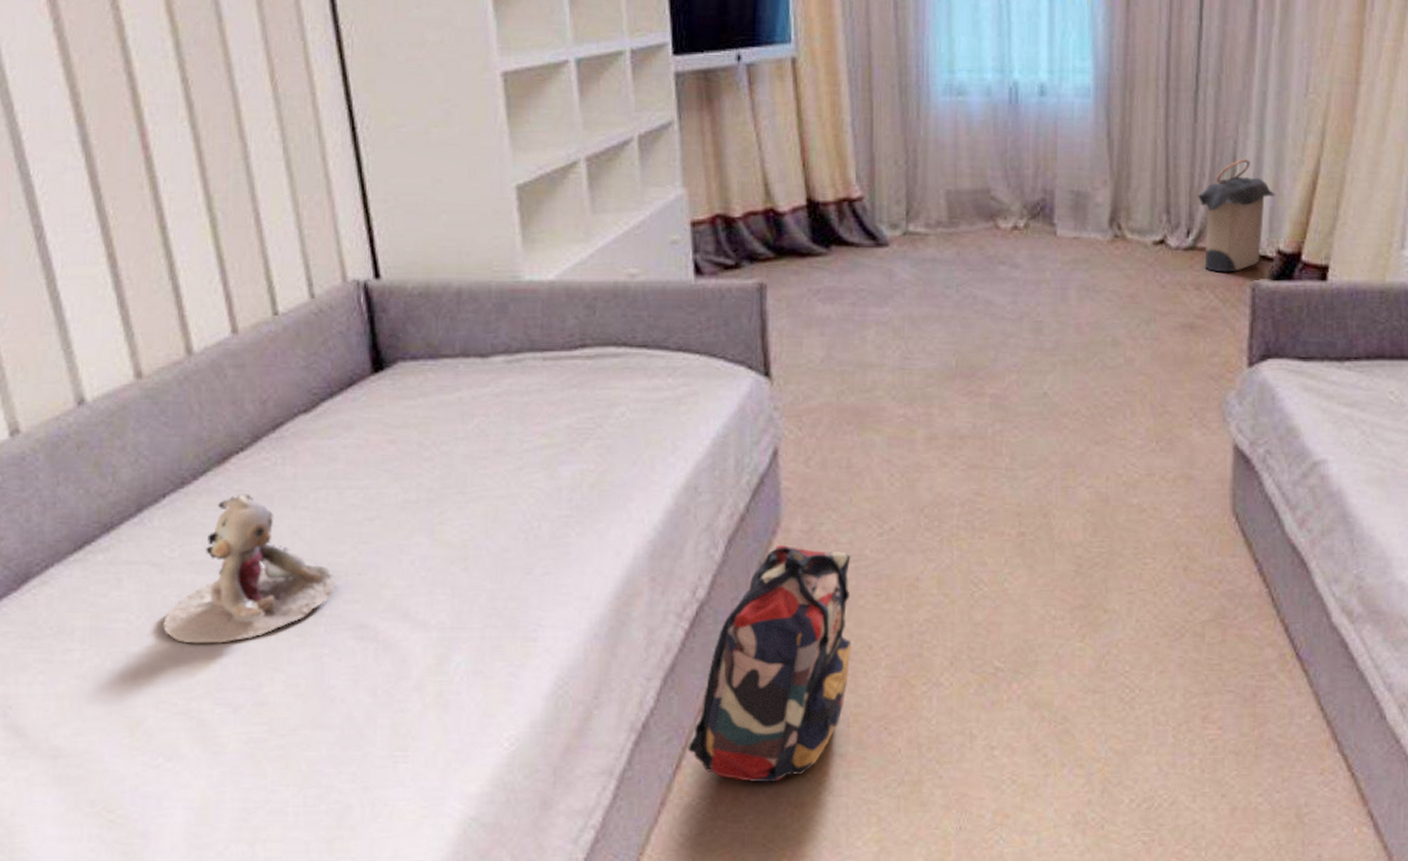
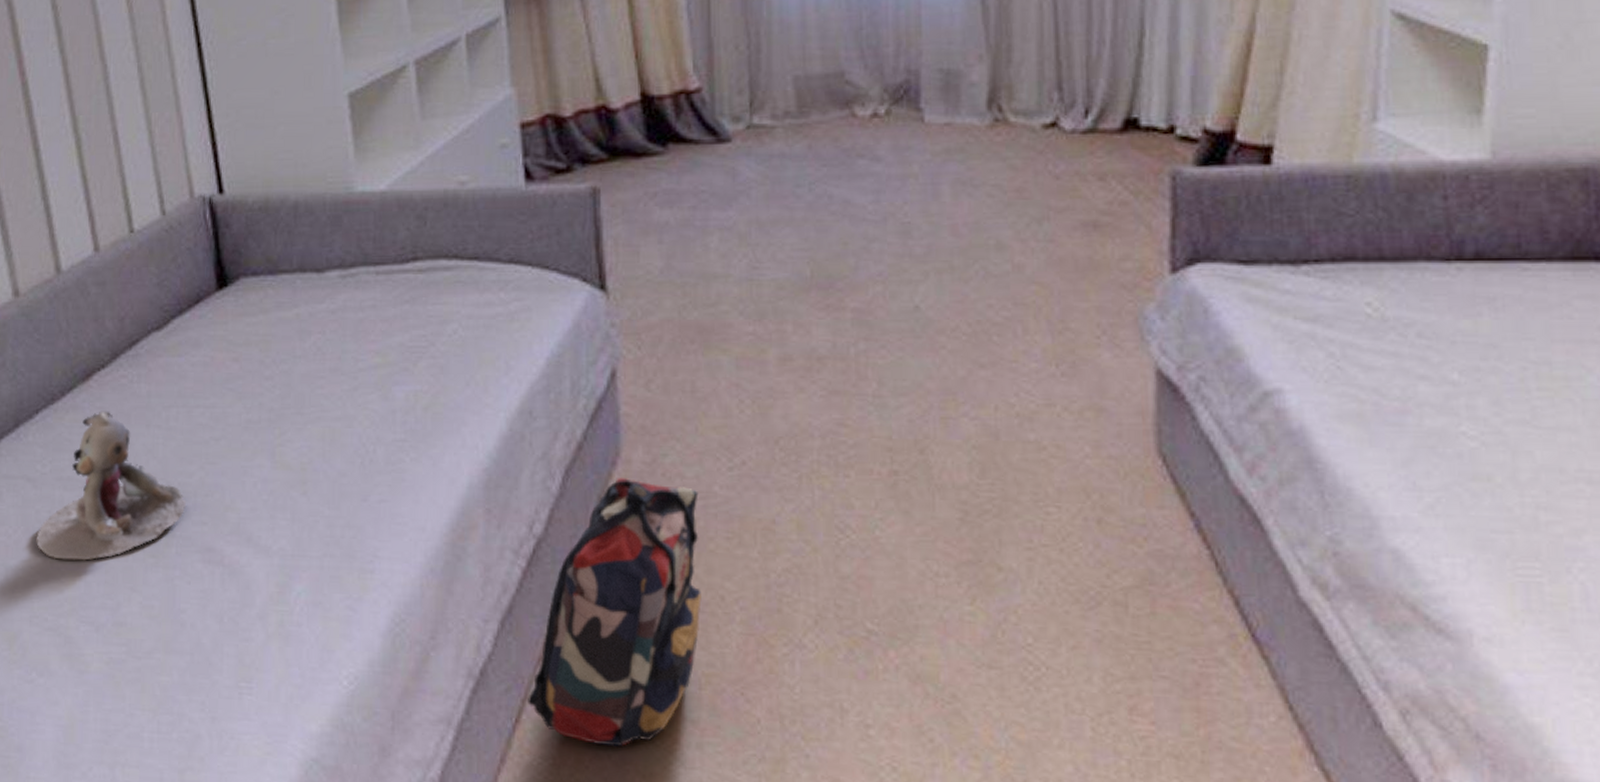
laundry hamper: present [1197,159,1276,273] -> none [1096,20,1198,159]

